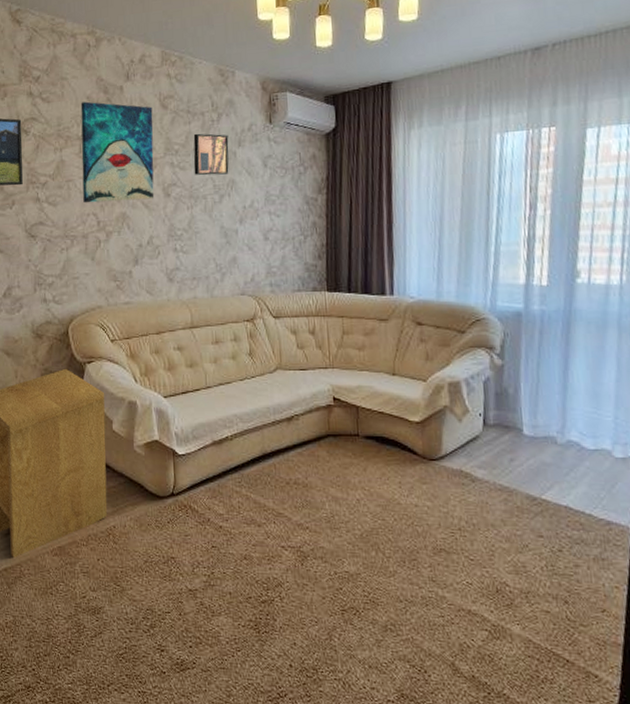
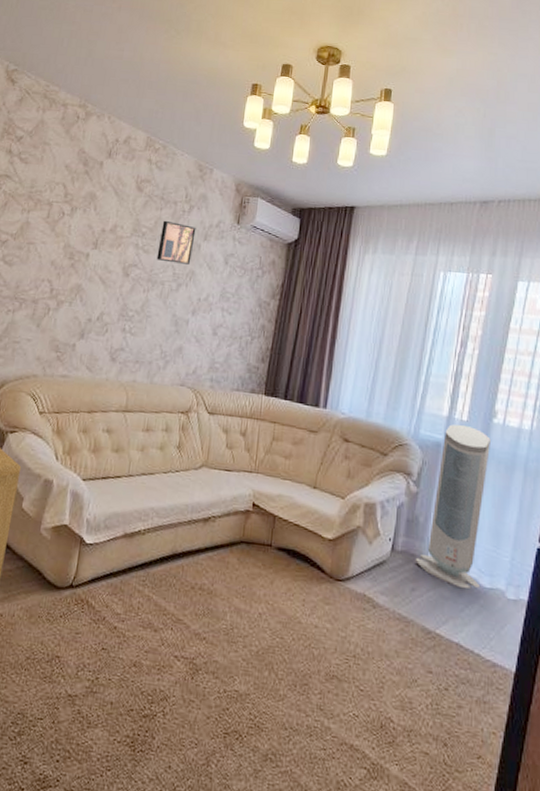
wall art: present [80,101,154,203] -> none [41,169,128,276]
air purifier: none [509,291,584,454] -> present [415,424,490,589]

